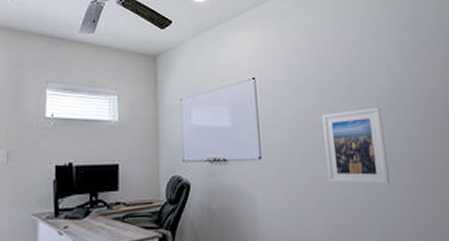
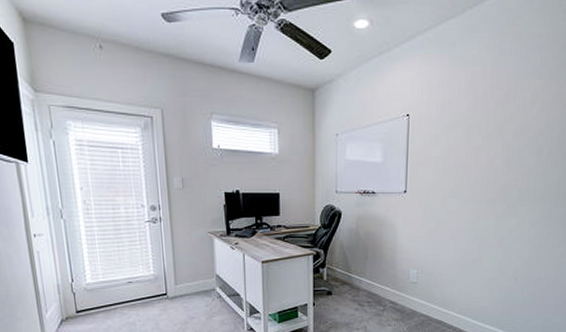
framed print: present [322,107,391,186] -> none [464,147,526,220]

